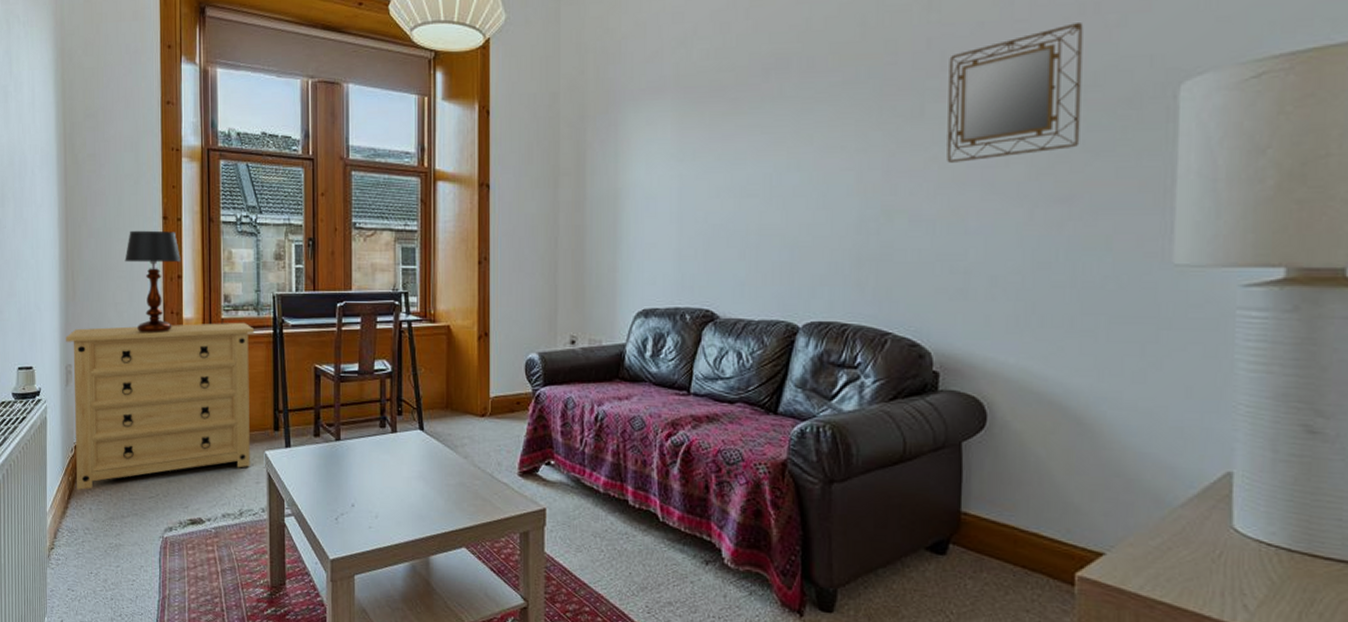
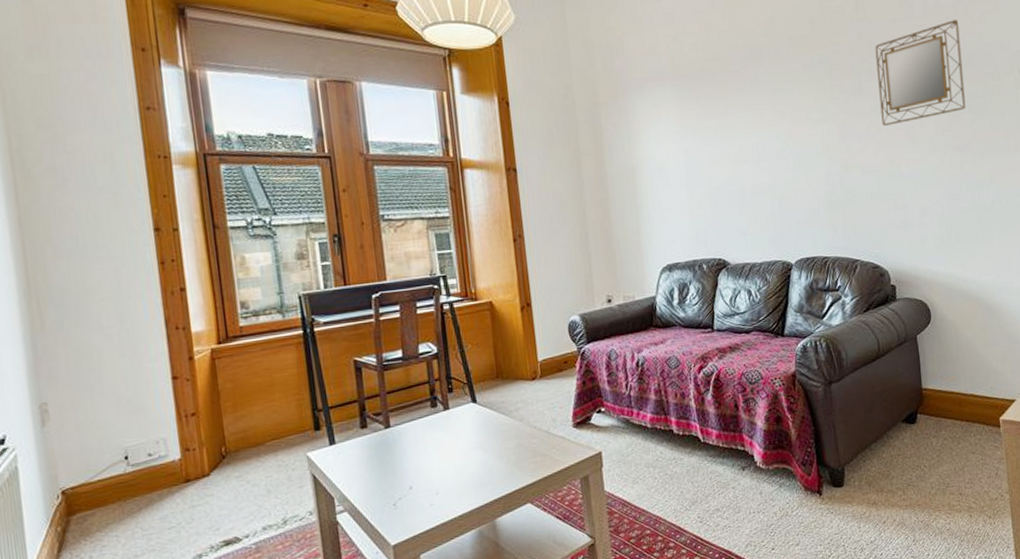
dresser: present [66,322,255,490] -> none [36,326,291,539]
table lamp: present [125,230,181,334] -> none [108,243,183,355]

